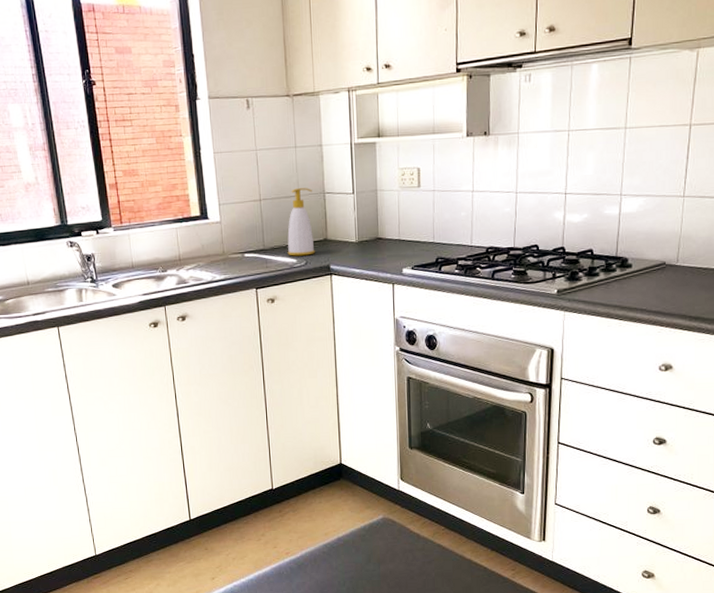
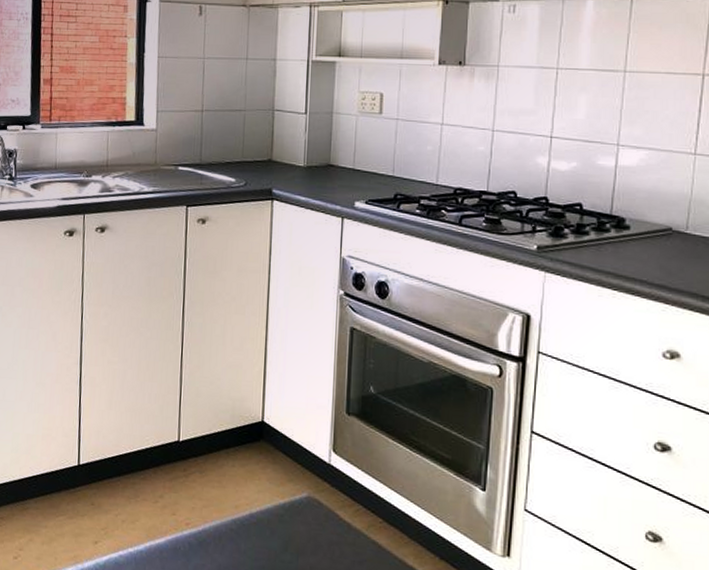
soap bottle: present [287,188,315,256] -> none [226,102,260,176]

